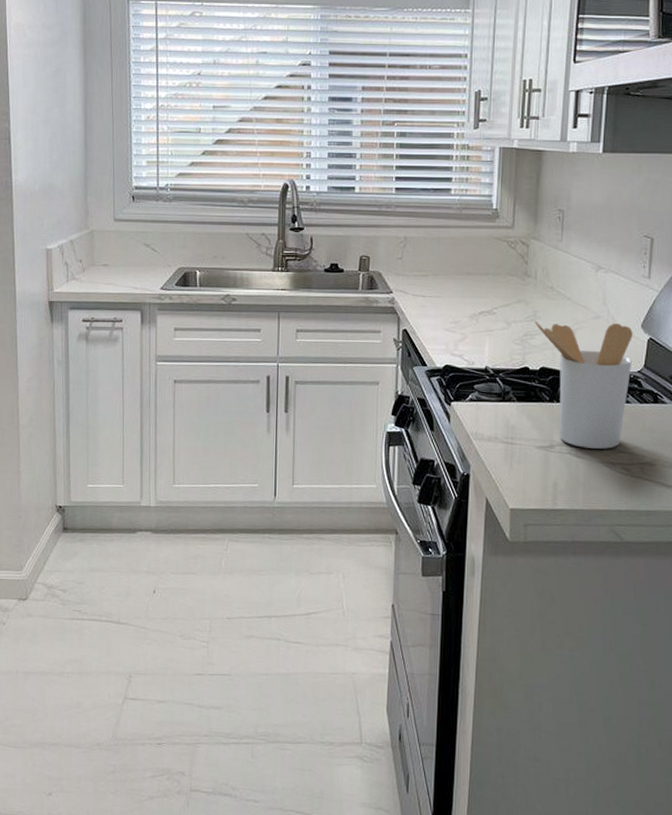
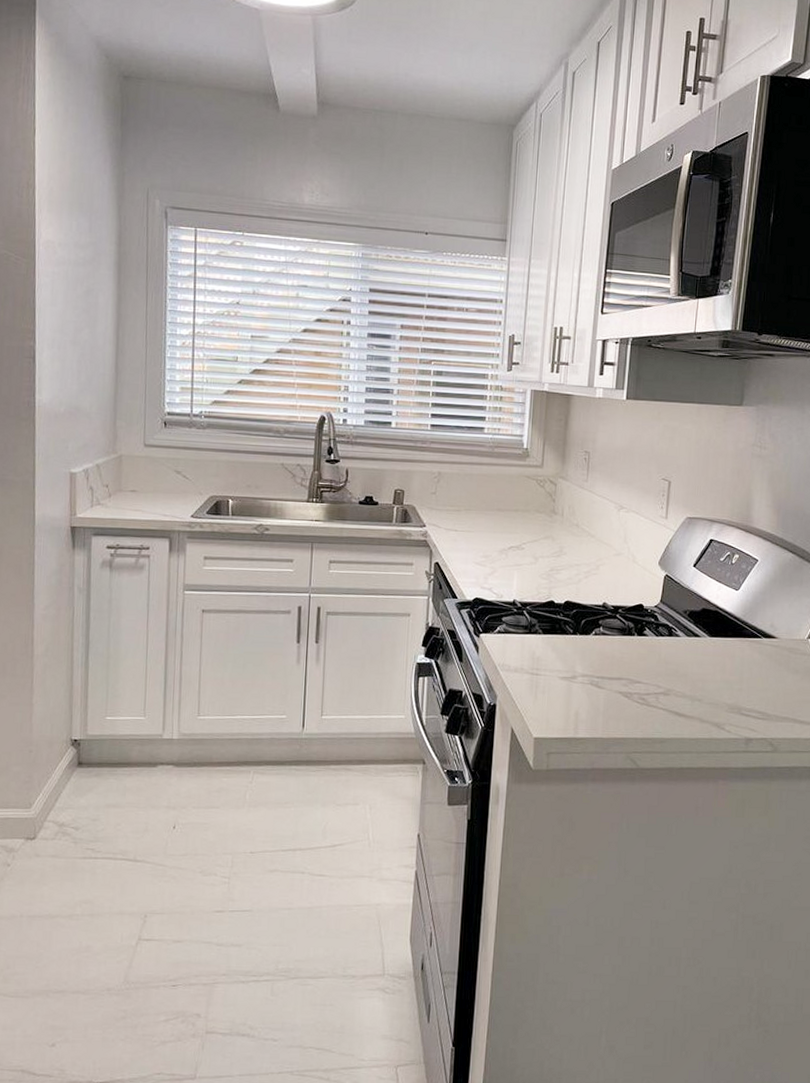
utensil holder: present [535,321,633,449] -> none [561,556,651,680]

